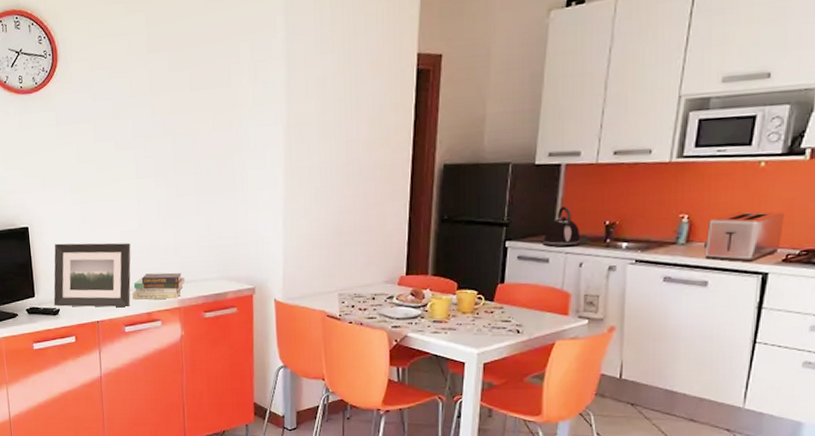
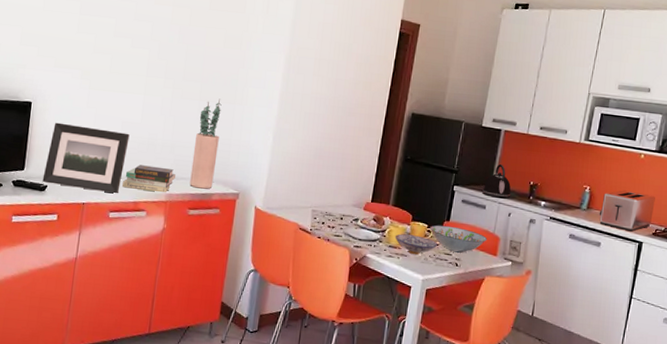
vase: none [198,188,226,289] -> present [189,98,222,189]
bowl: none [439,305,491,327] -> present [395,234,437,255]
decorative bowl: none [480,288,555,318] -> present [429,224,488,253]

